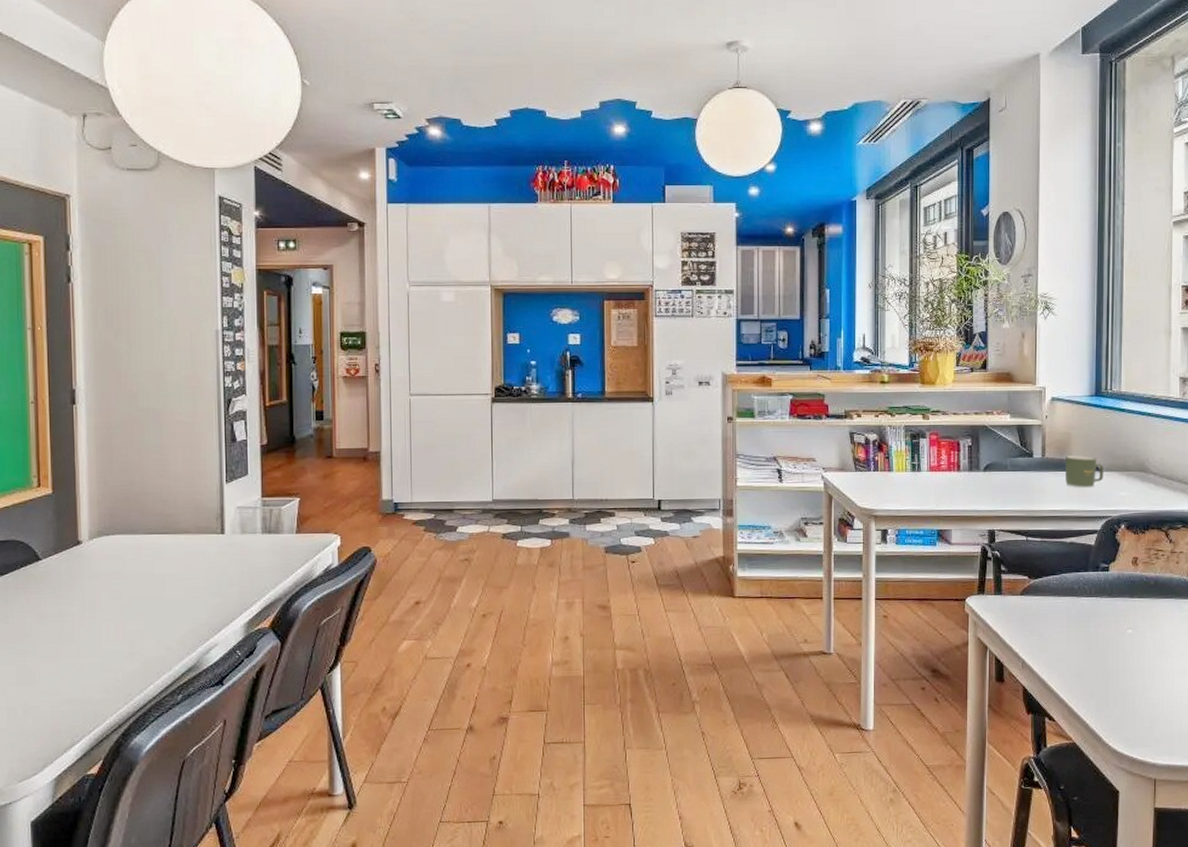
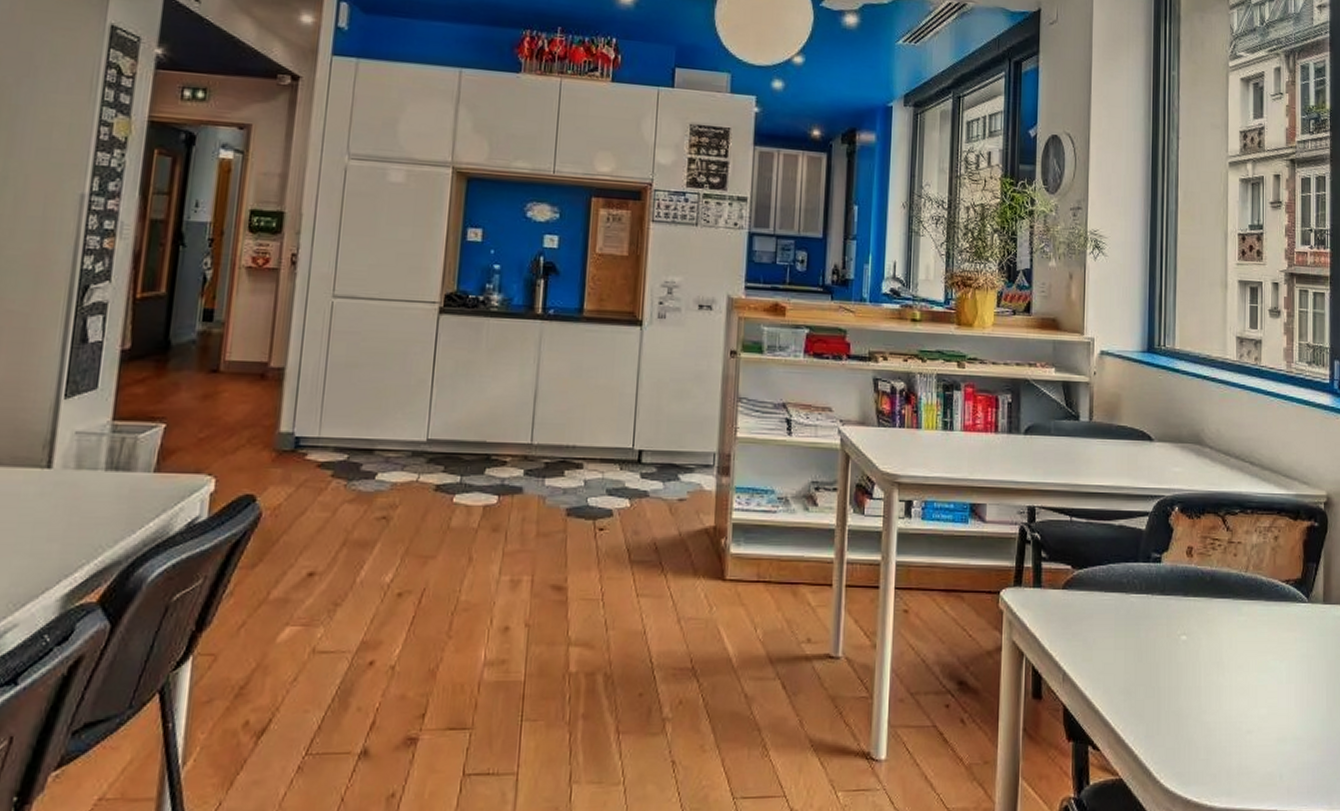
mug: present [1064,455,1103,489] -> none [1114,421,1156,461]

